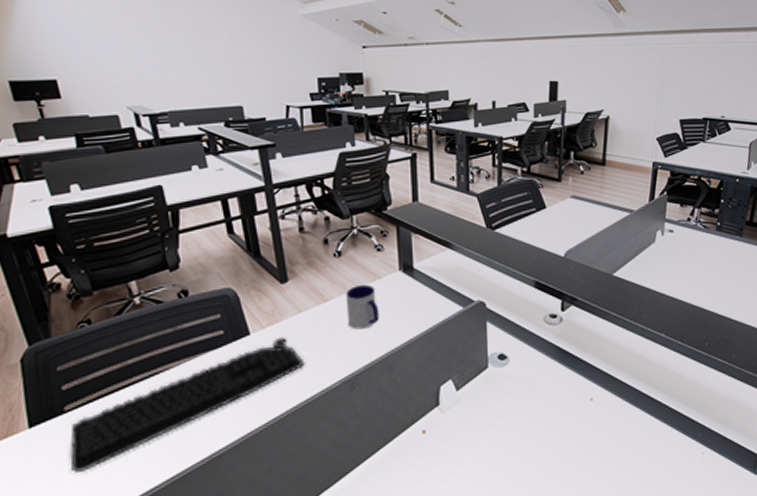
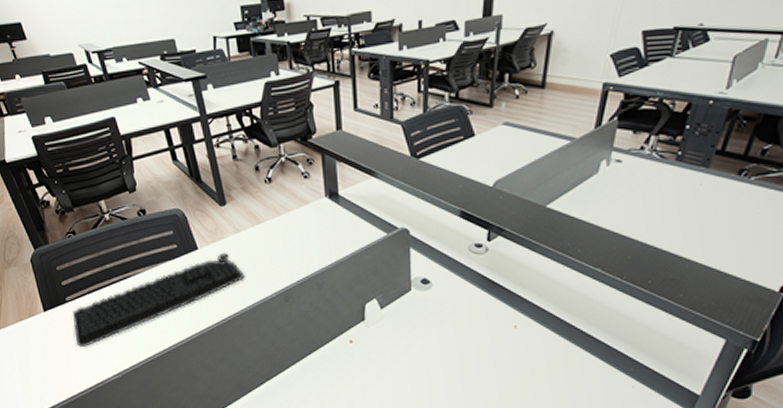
mug: present [346,284,380,330] -> none [277,209,309,249]

